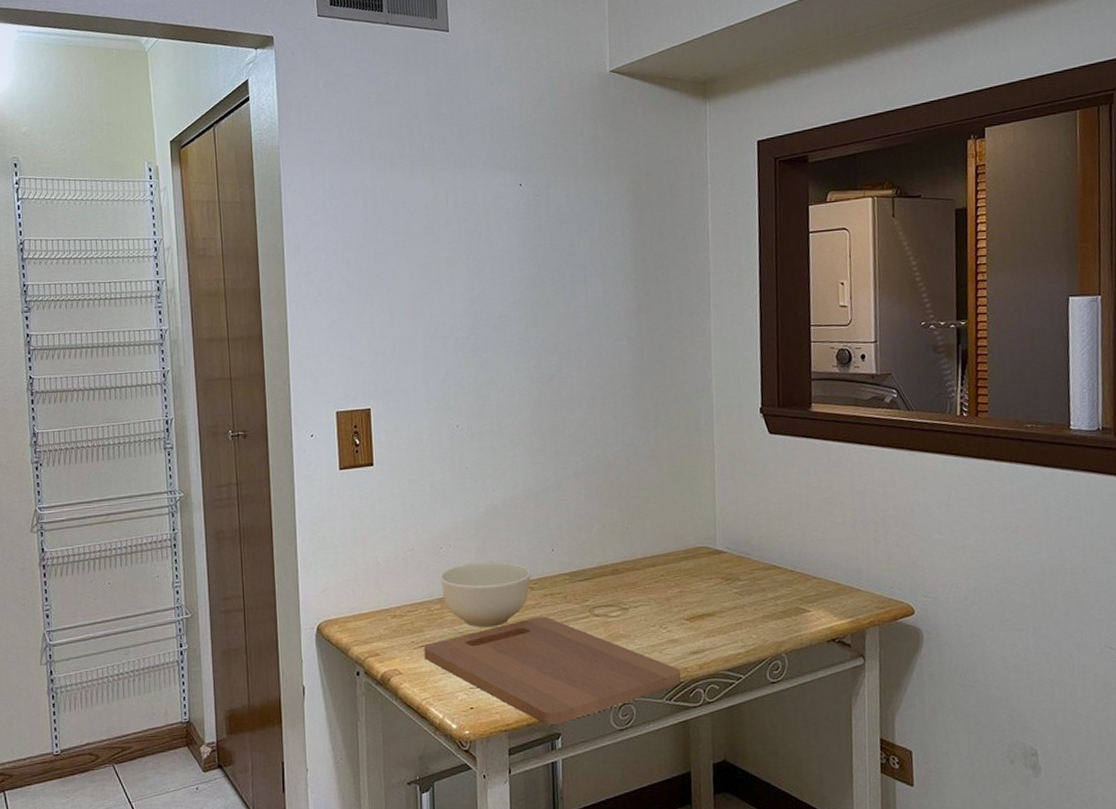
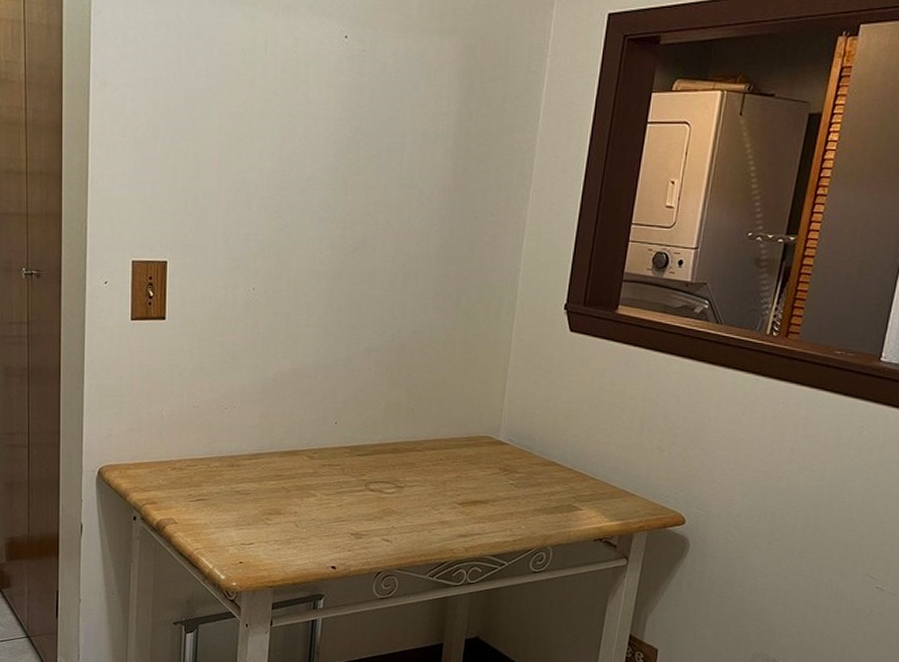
cutting board: present [424,616,681,726] -> none [200,485,447,588]
bowl: present [440,561,532,628] -> none [222,426,313,490]

